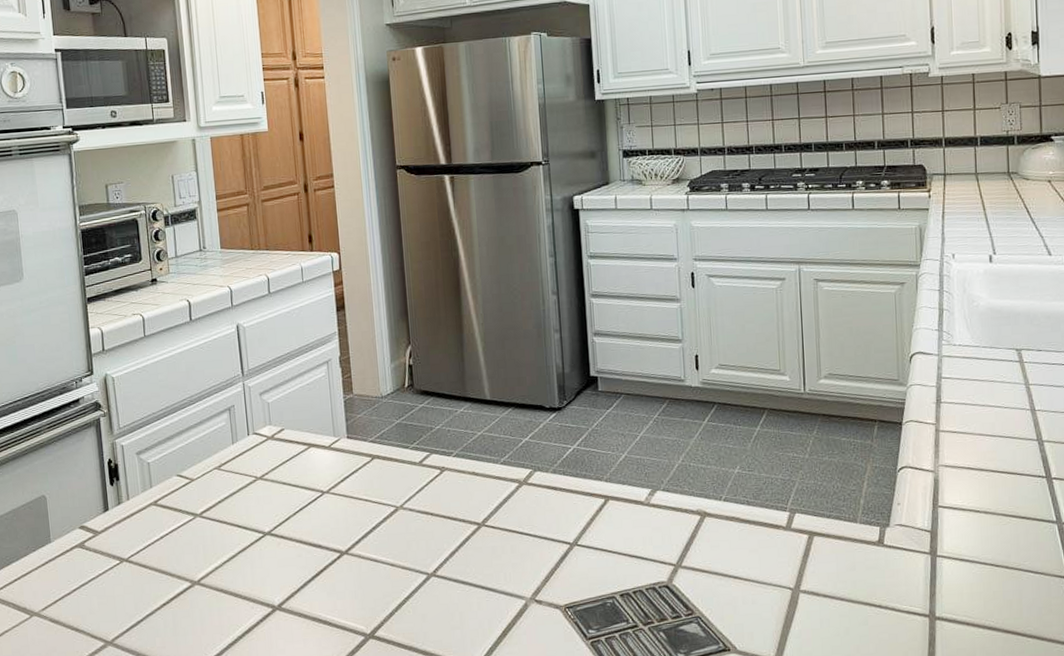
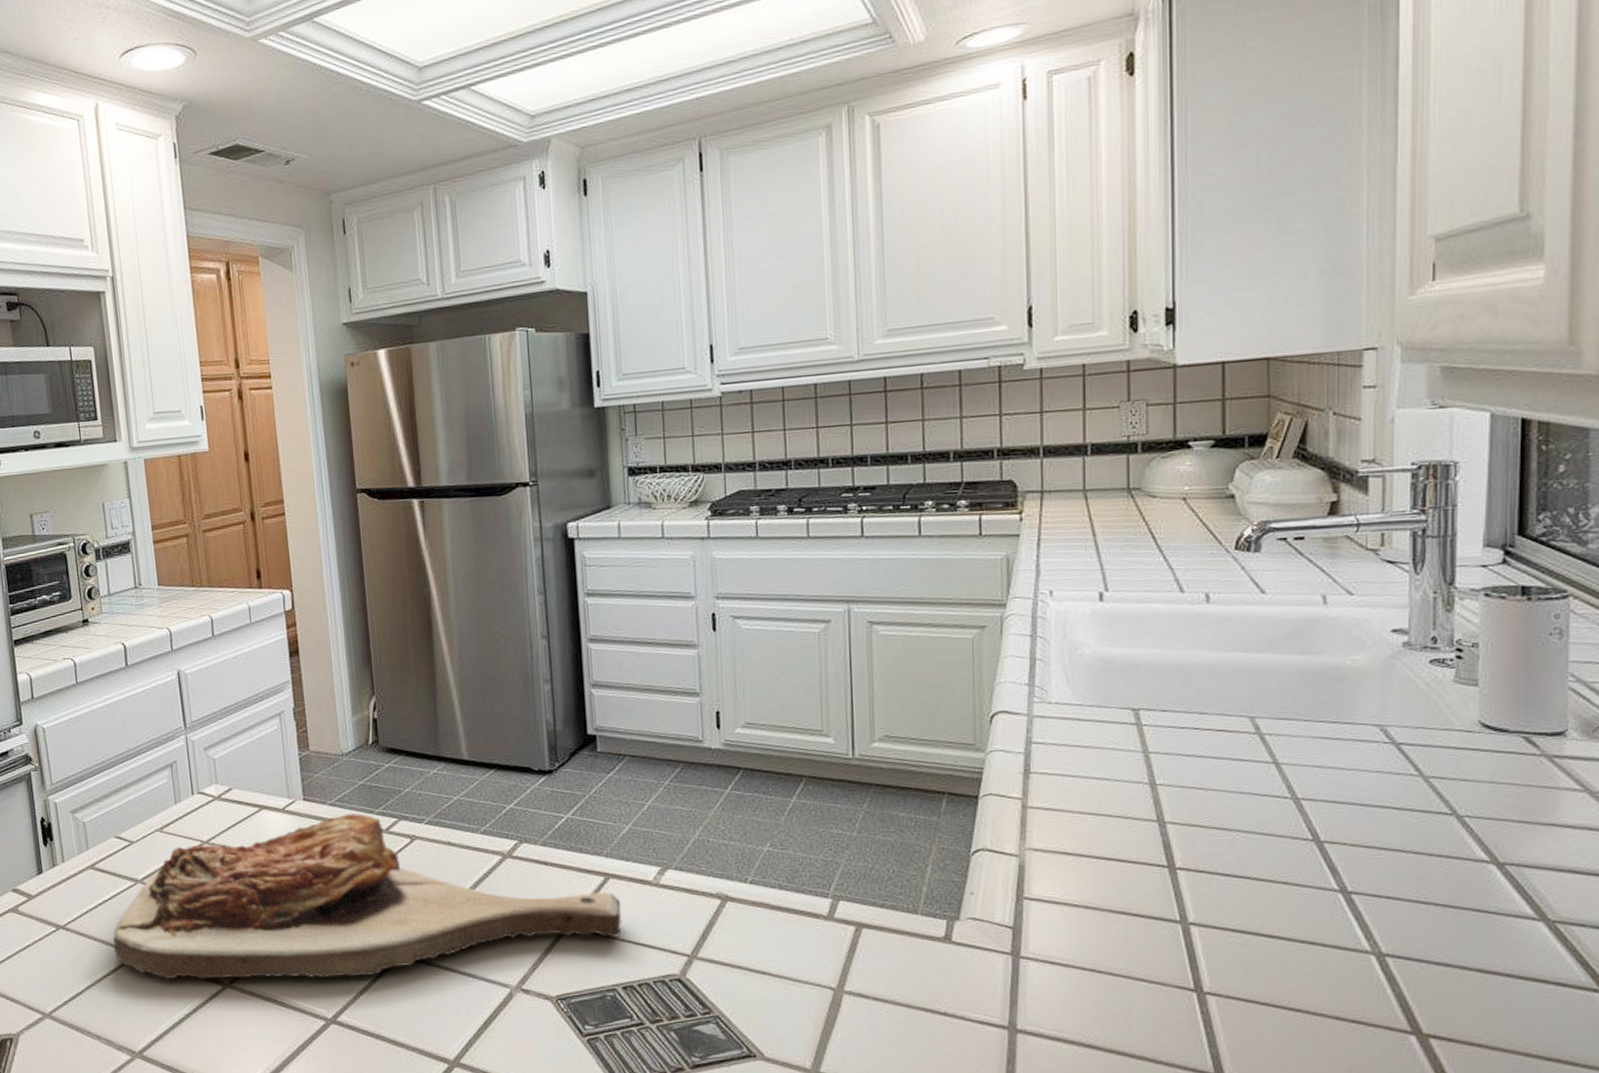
cutting board: none [172,448,620,605] -> present [112,813,623,980]

